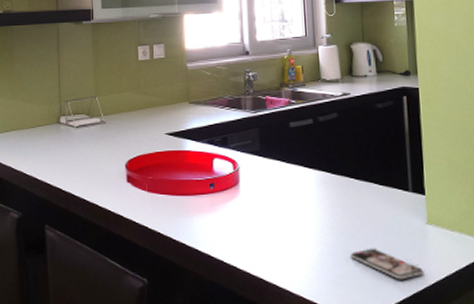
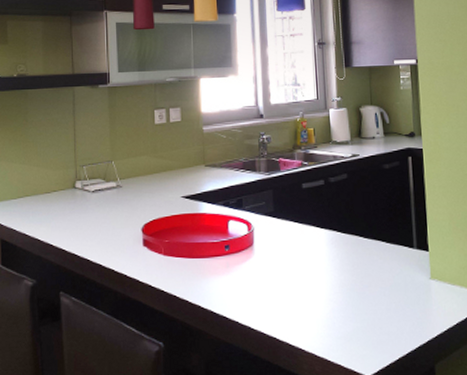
smartphone: present [350,248,424,280] -> none [359,304,428,334]

